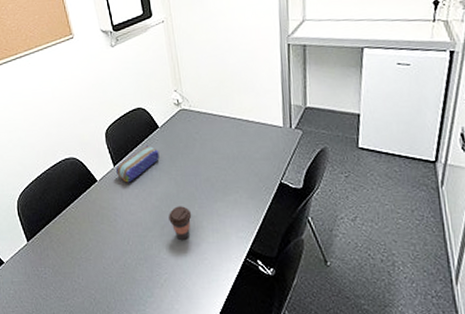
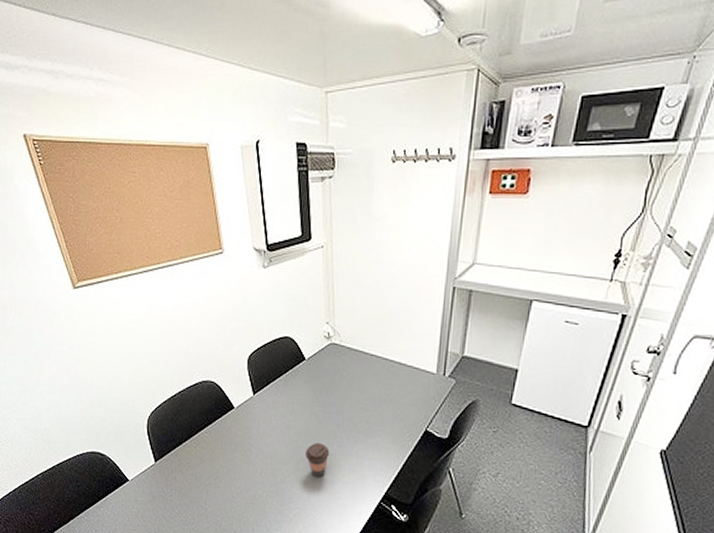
pencil case: present [116,145,160,183] -> none [256,377,303,414]

